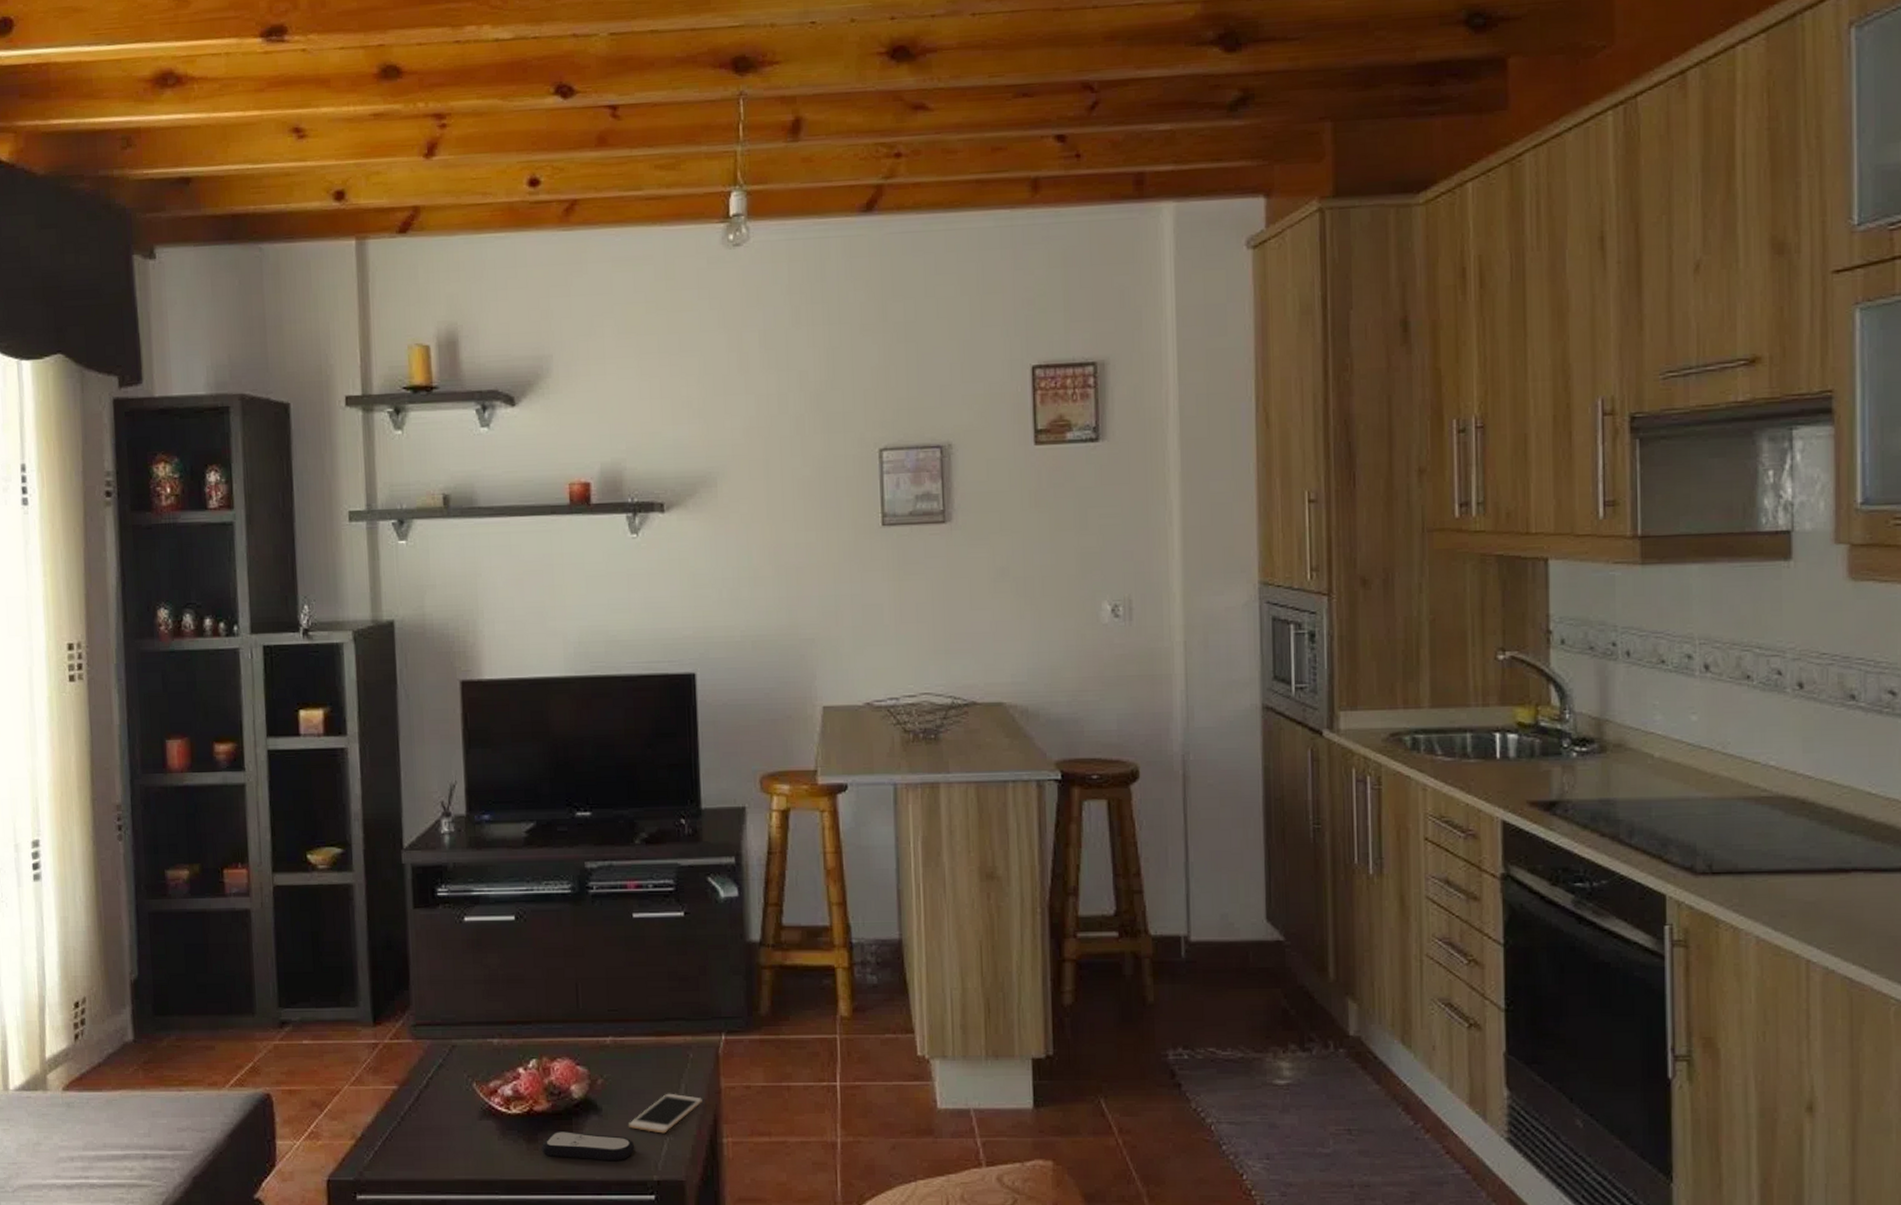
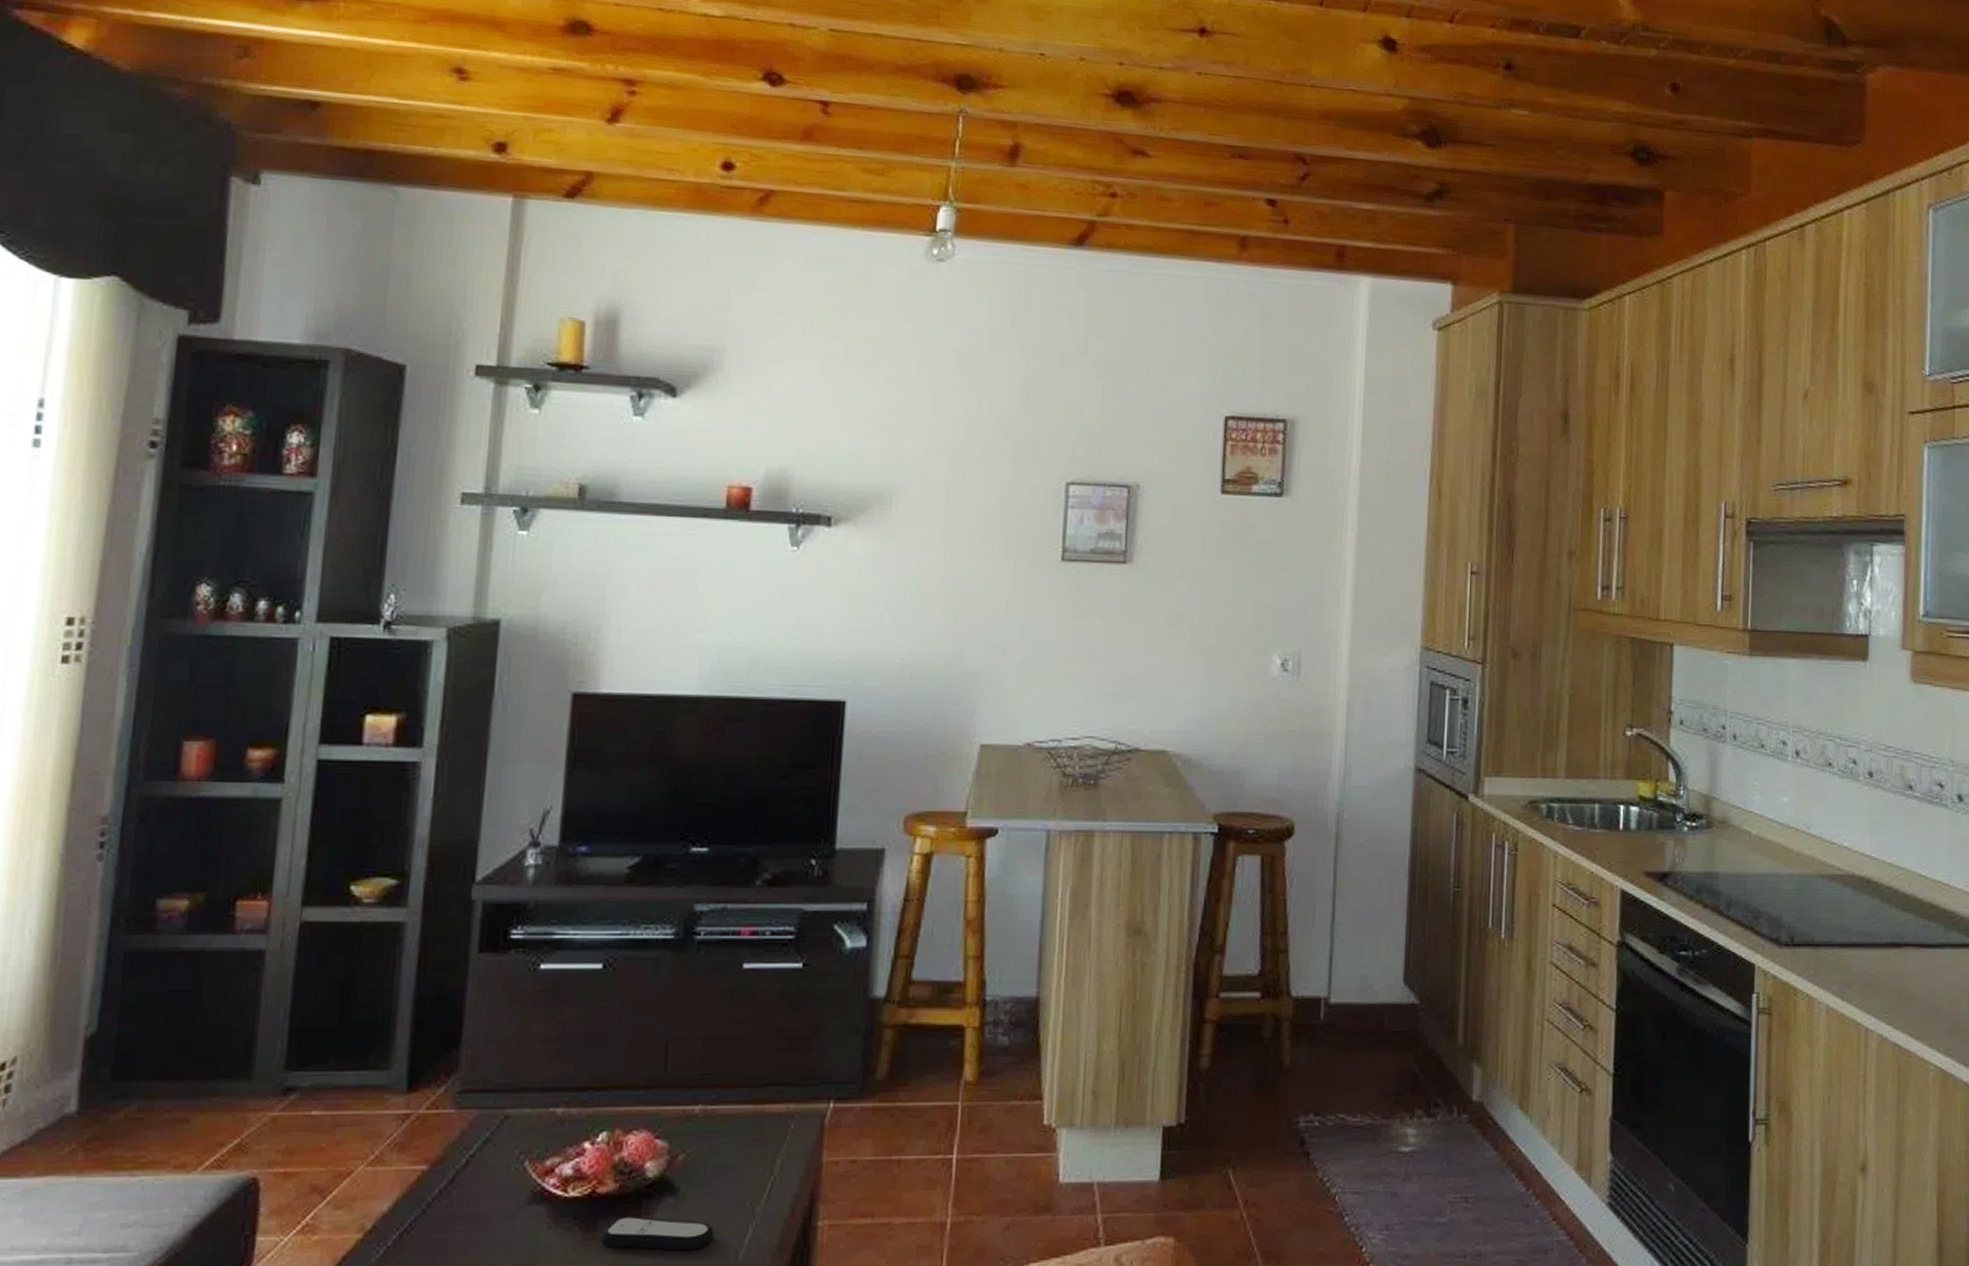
cell phone: present [629,1093,702,1134] -> none [710,1169,799,1217]

